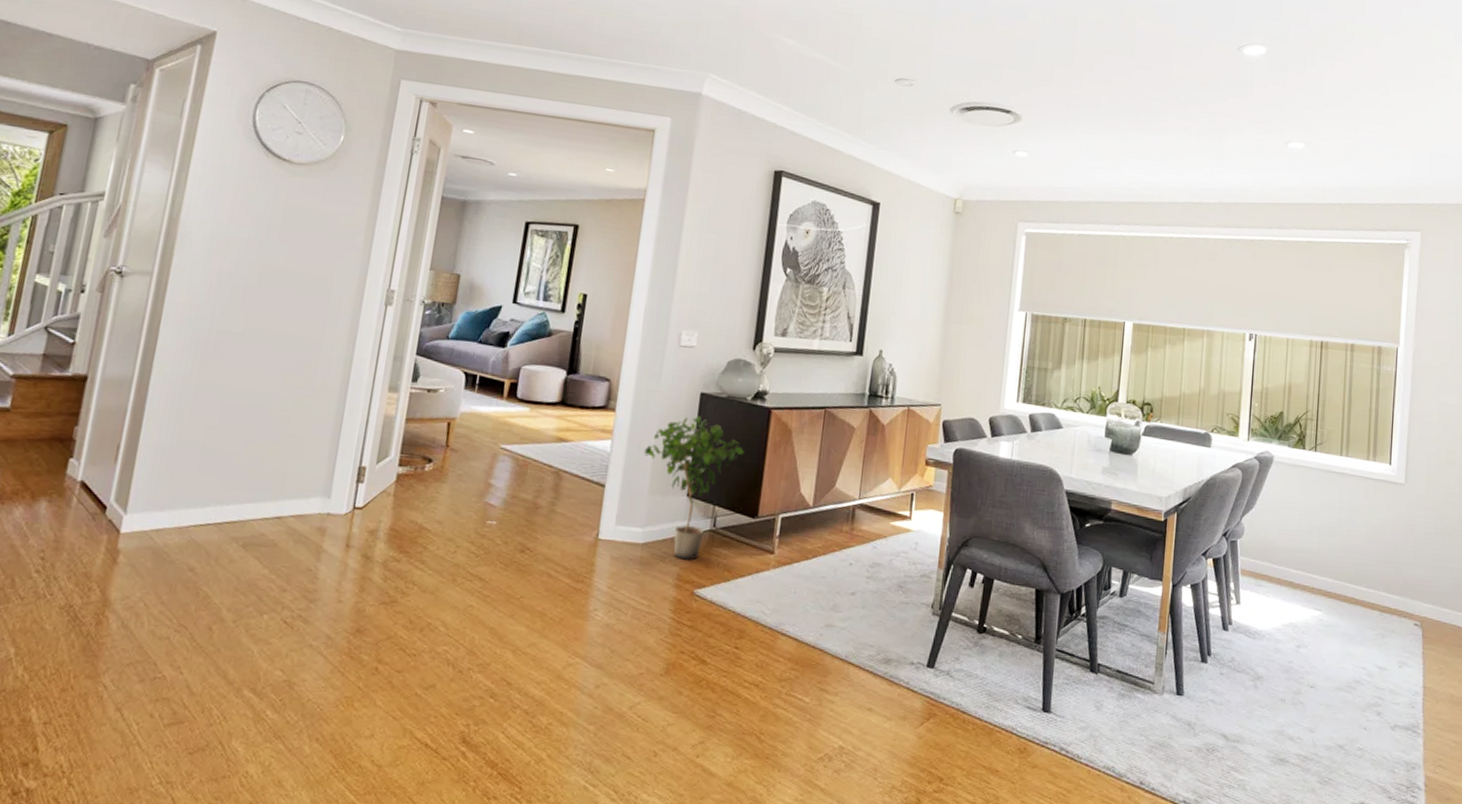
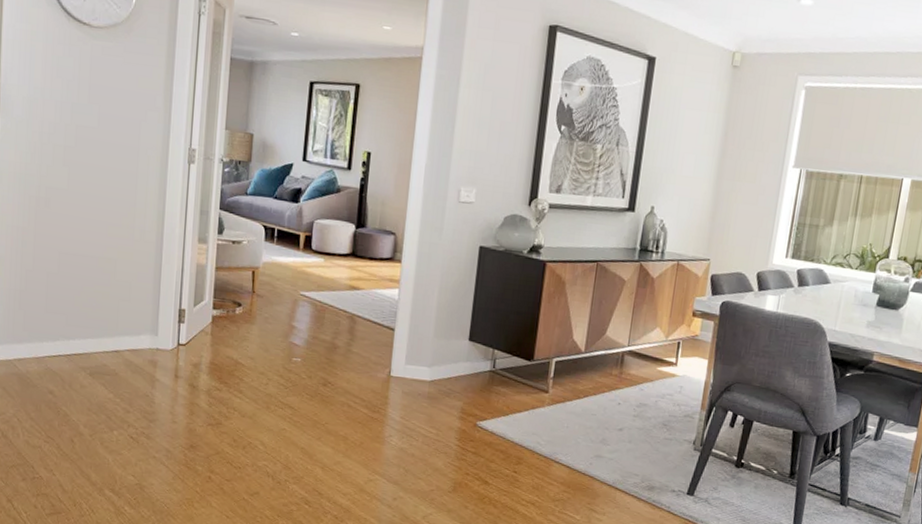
potted plant: present [644,416,744,560] -> none [428,267,521,396]

